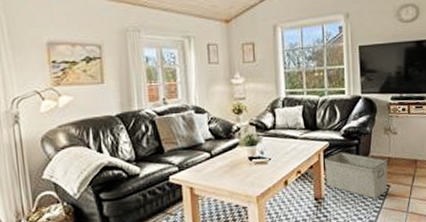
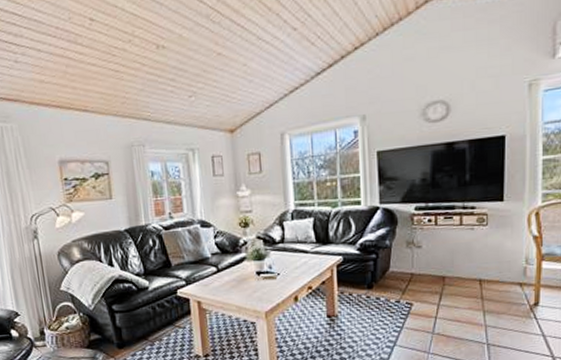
storage bin: present [323,152,388,199] -> none [337,267,411,318]

